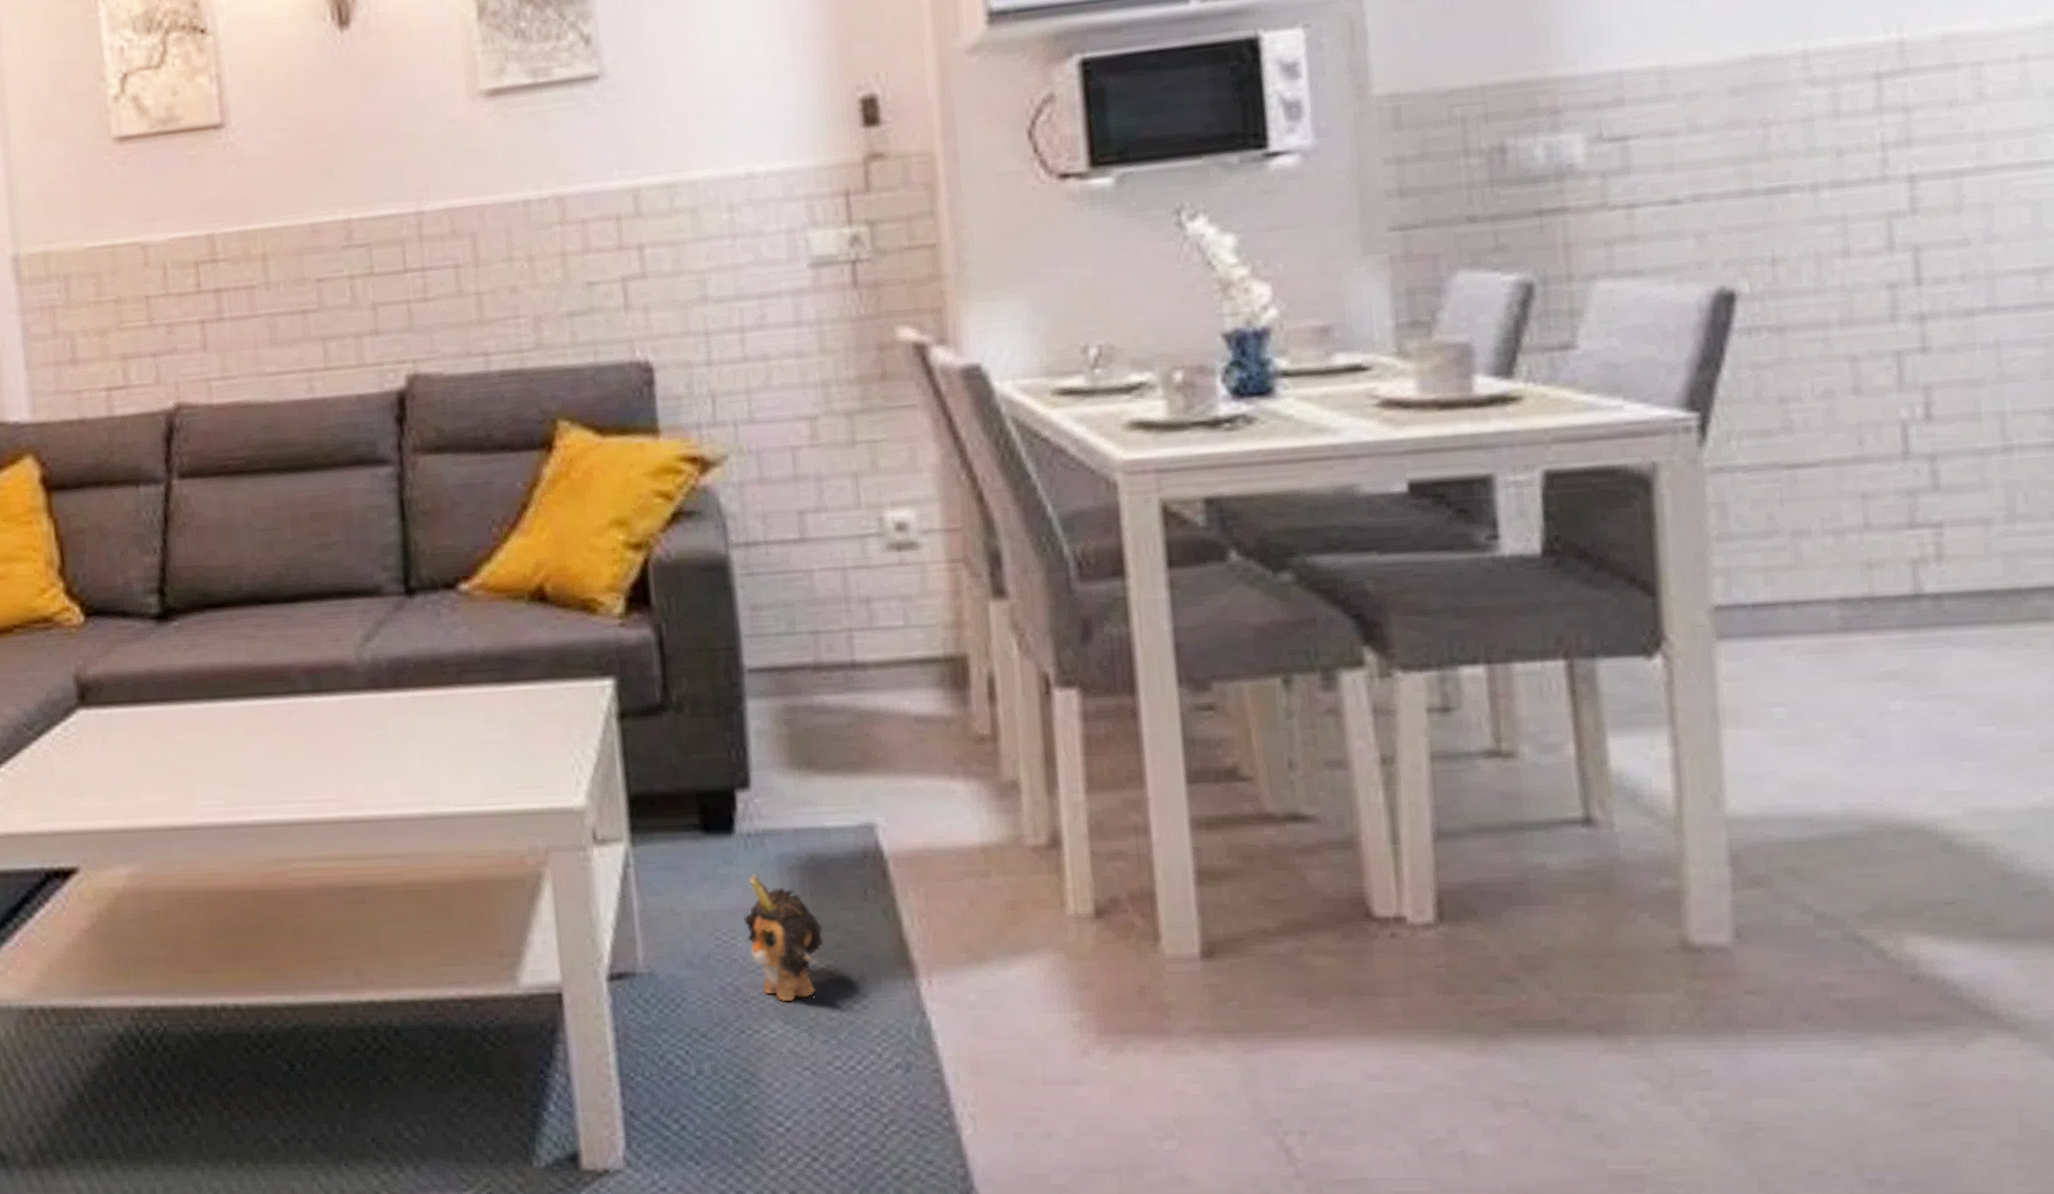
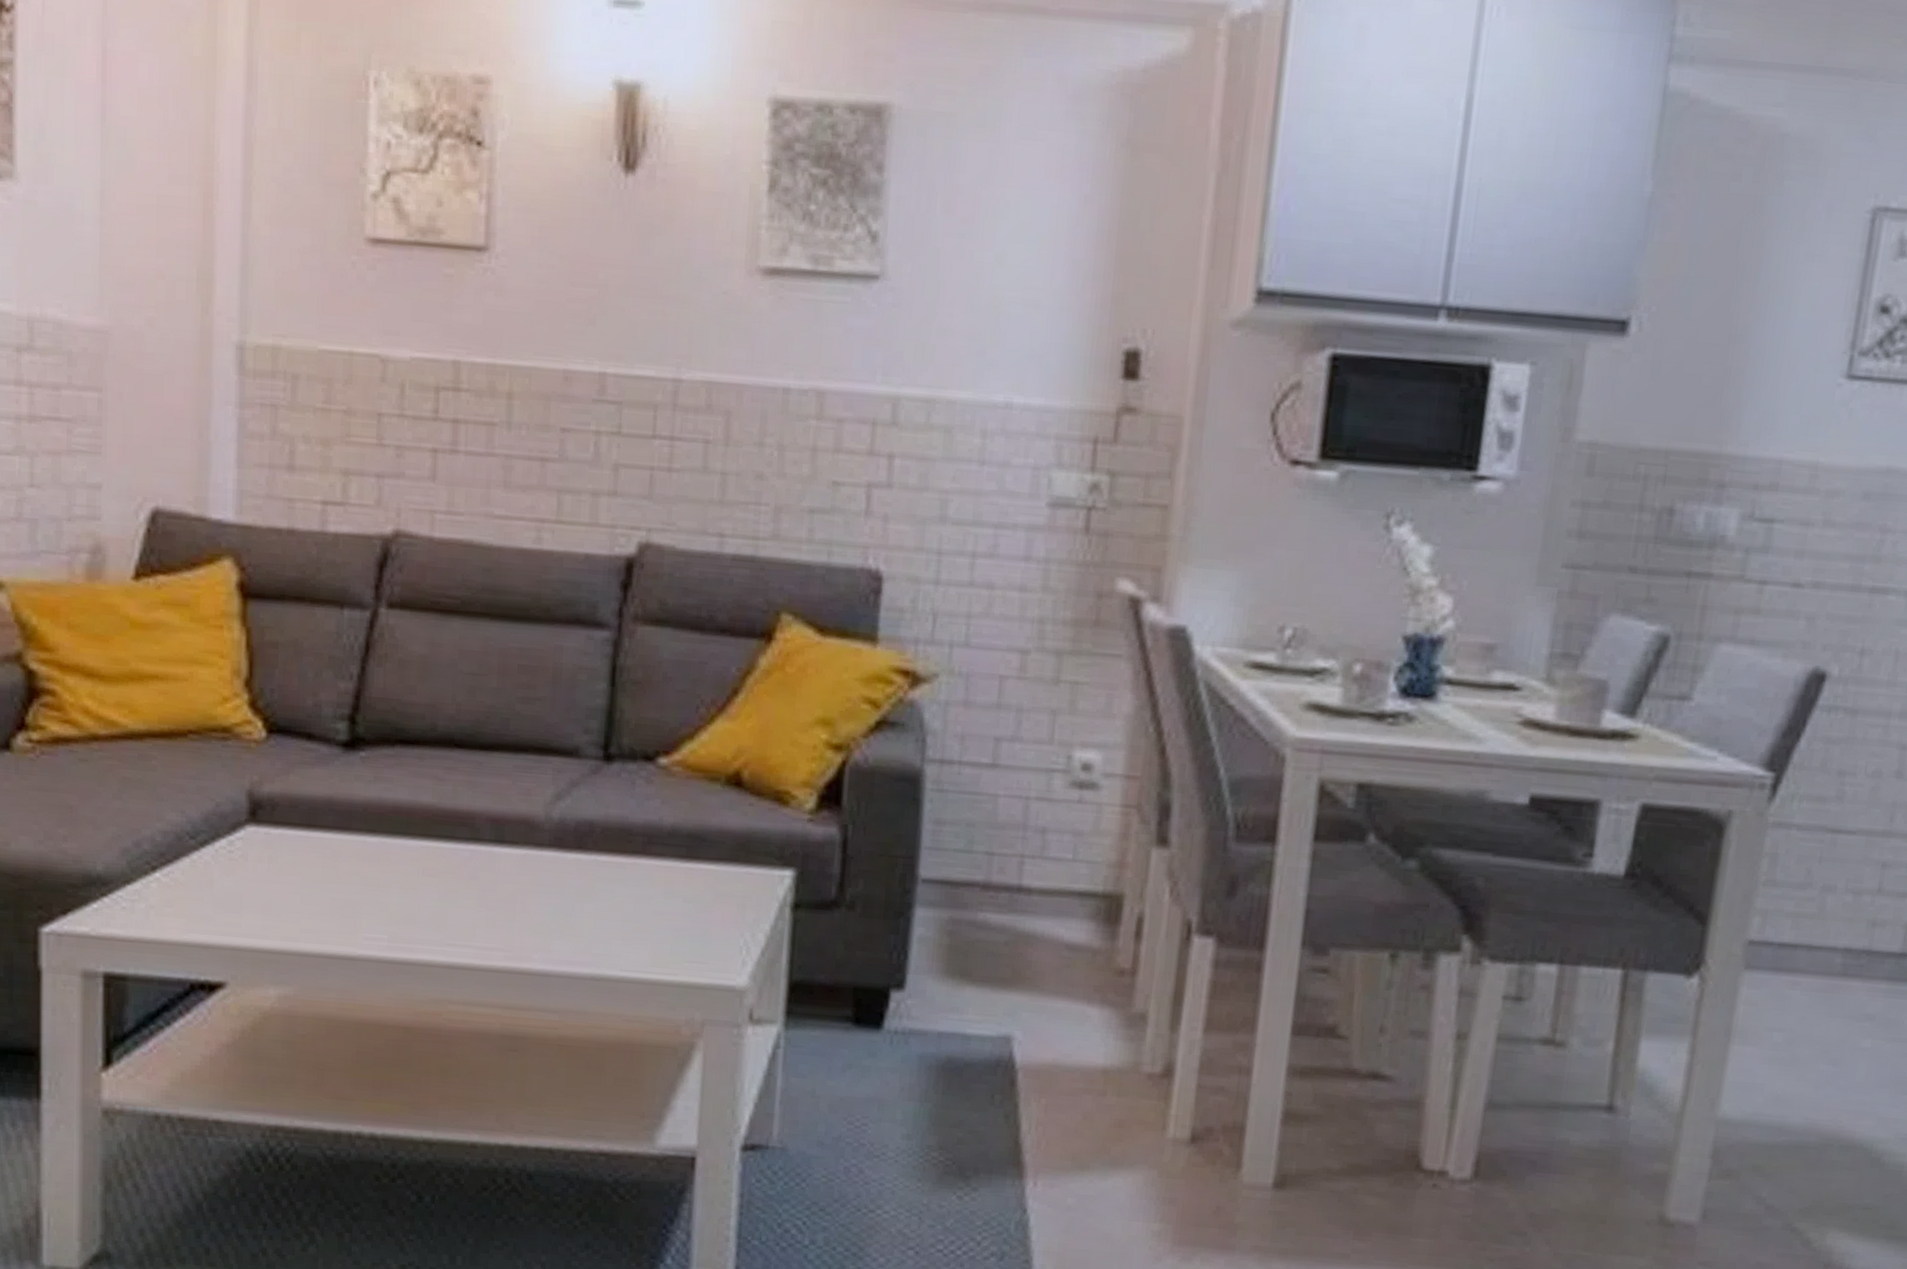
plush toy: present [740,874,825,1002] -> none [869,1068,949,1188]

